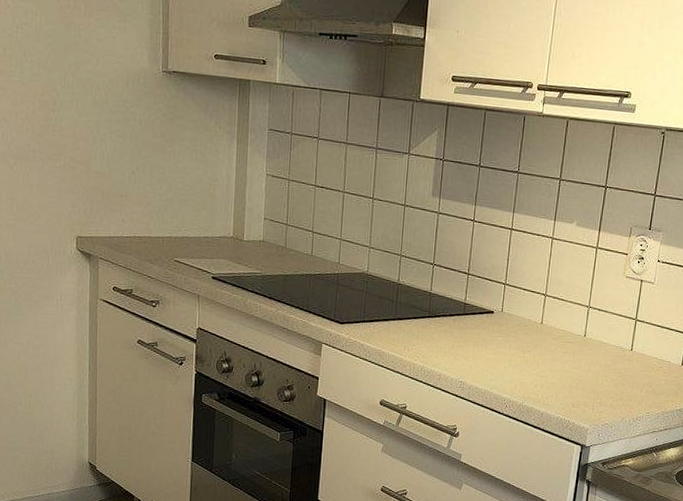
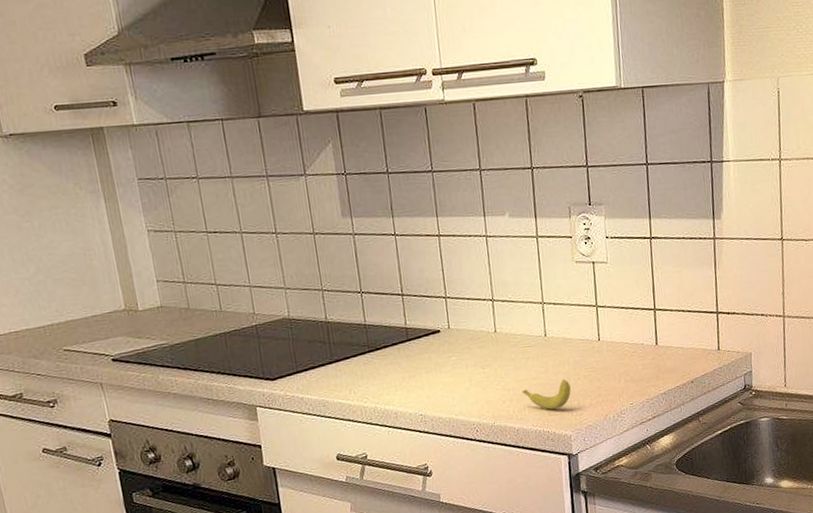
banana: none [553,377,597,403] -> present [522,379,571,410]

